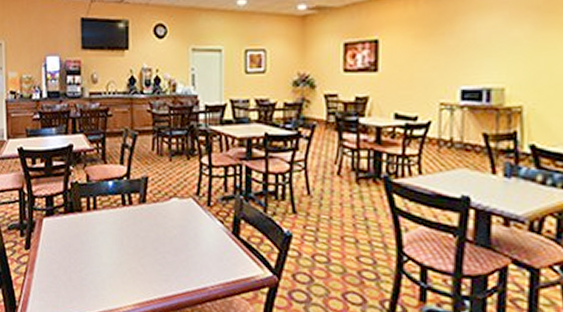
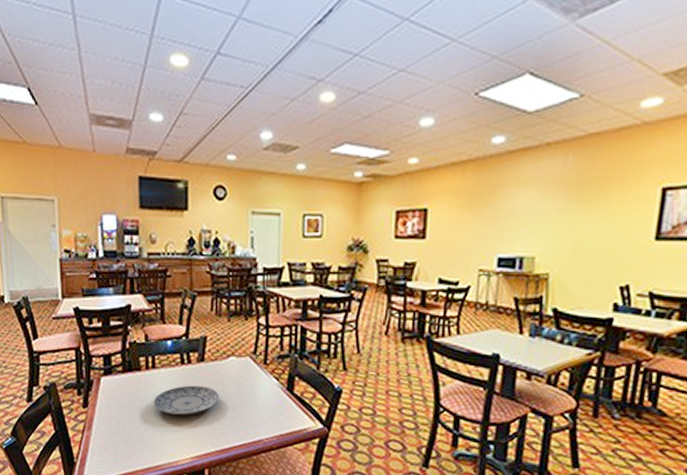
plate: none [94,227,162,259] -> present [153,385,220,415]

